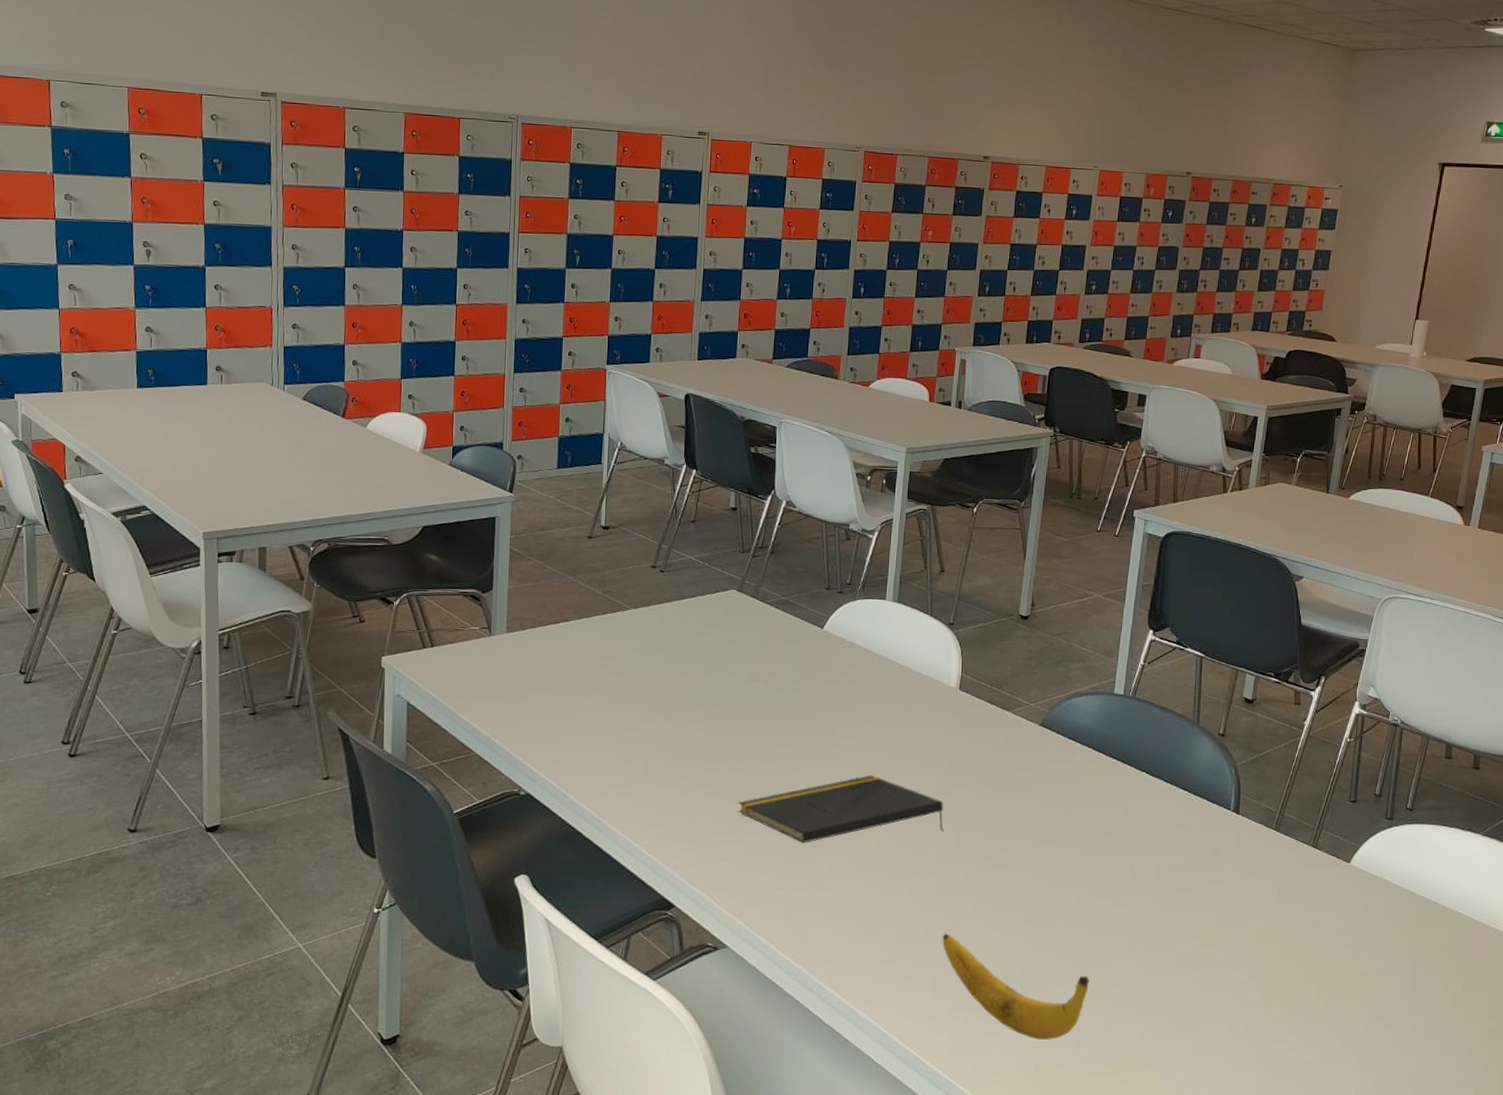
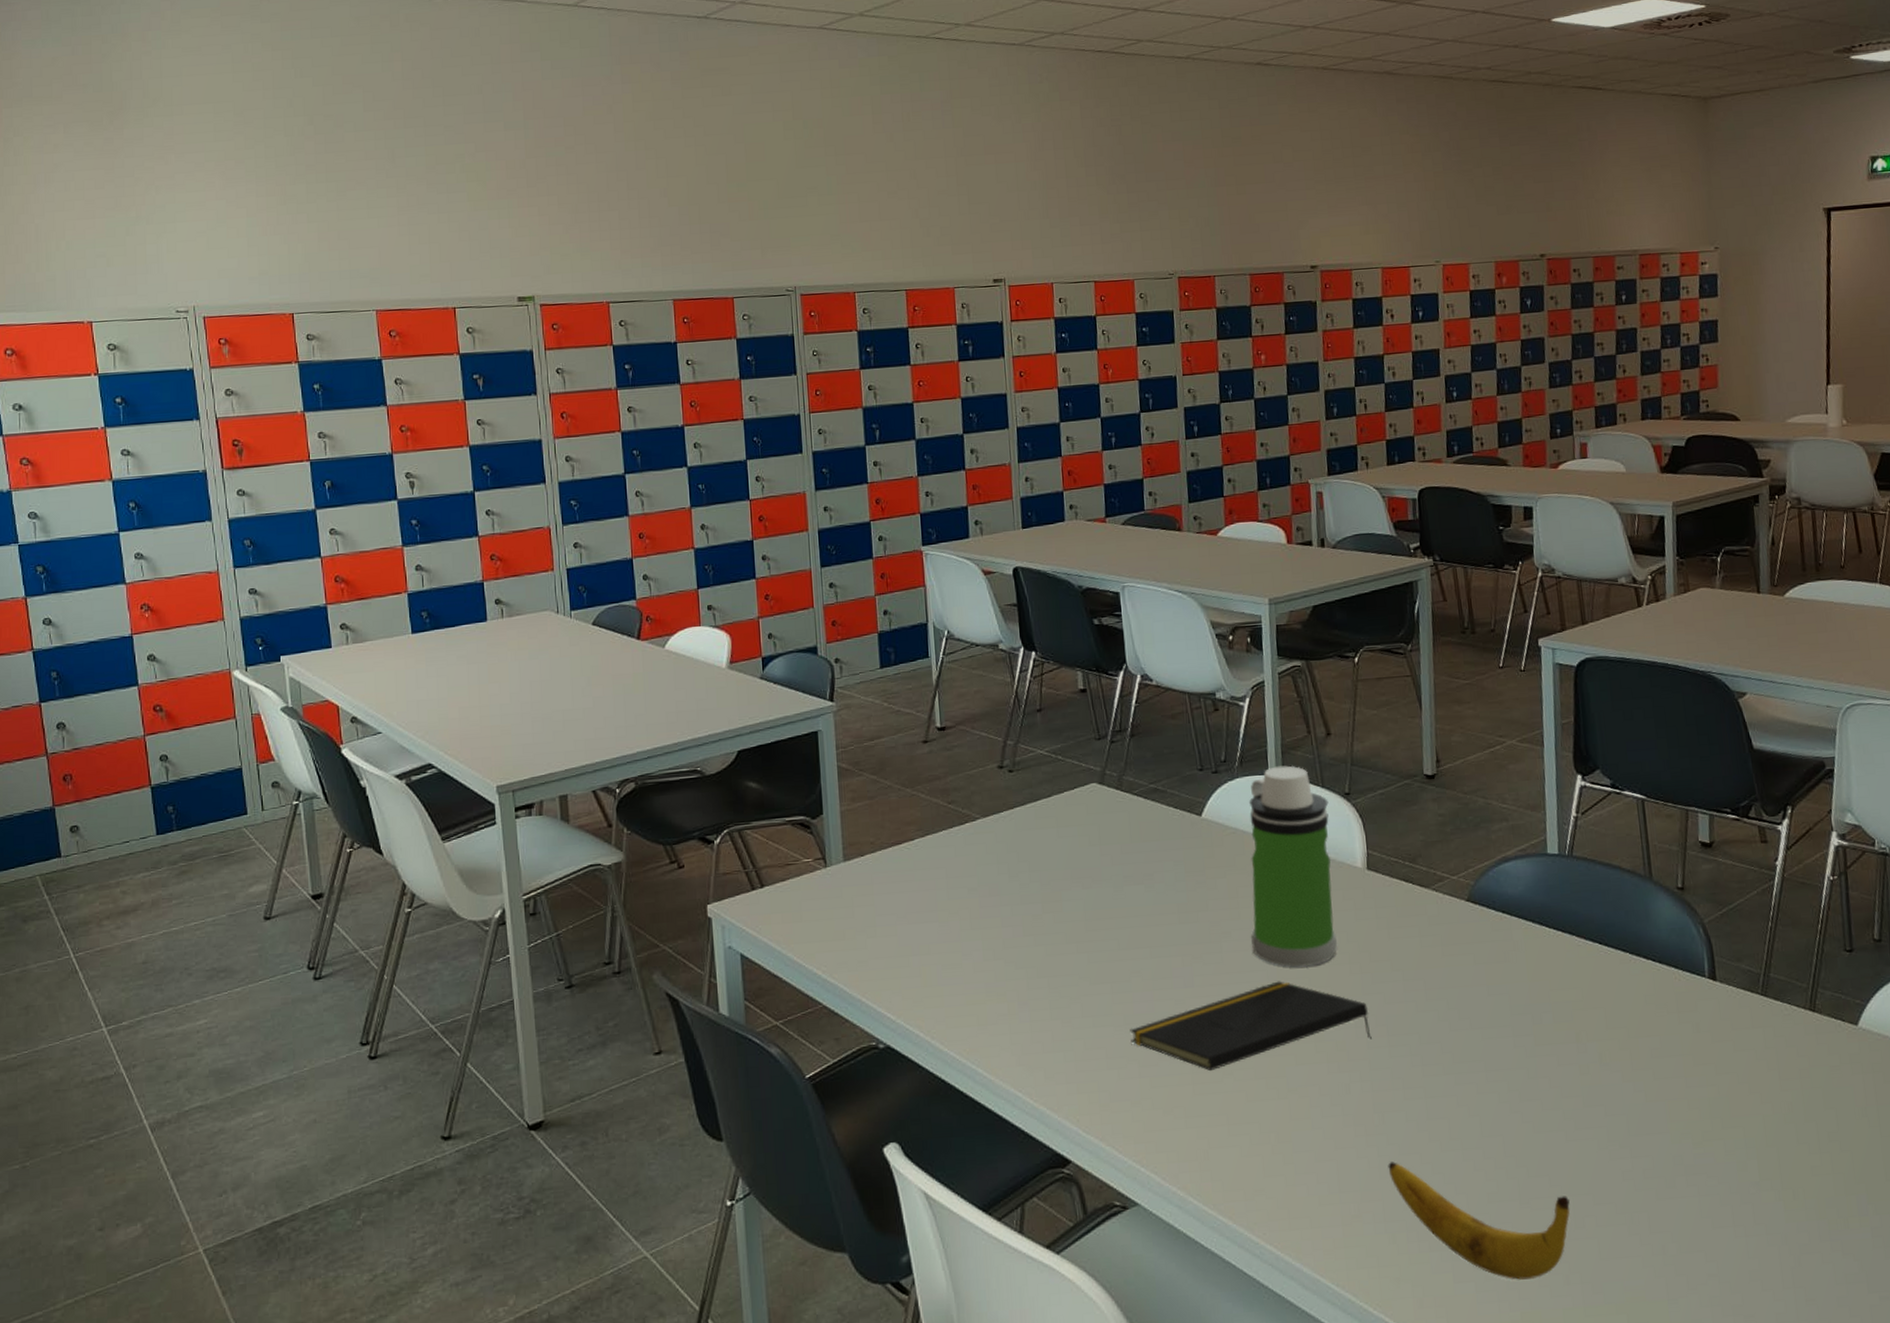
water bottle: none [852,593,934,766] -> present [1248,765,1338,968]

